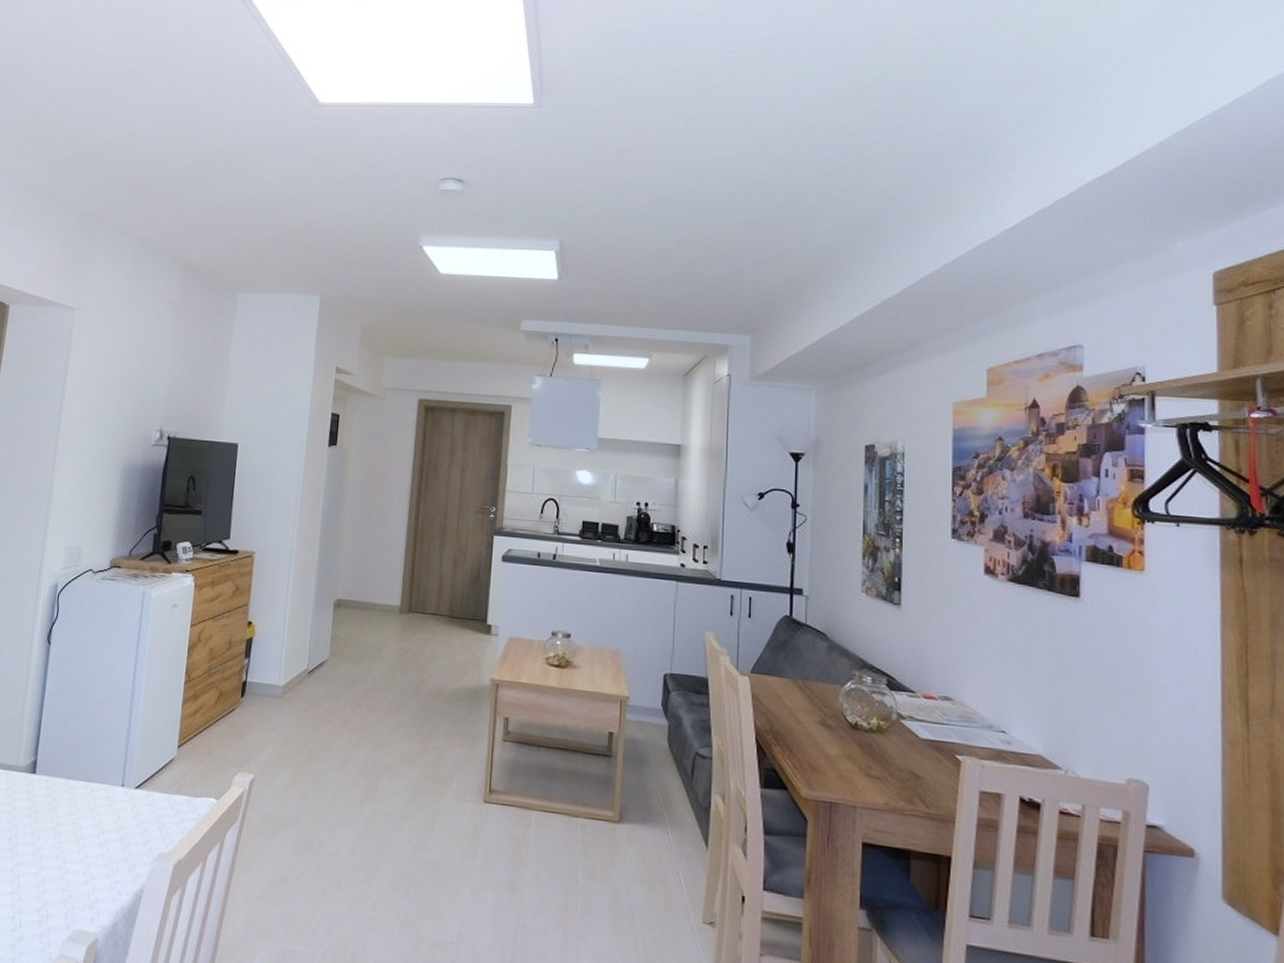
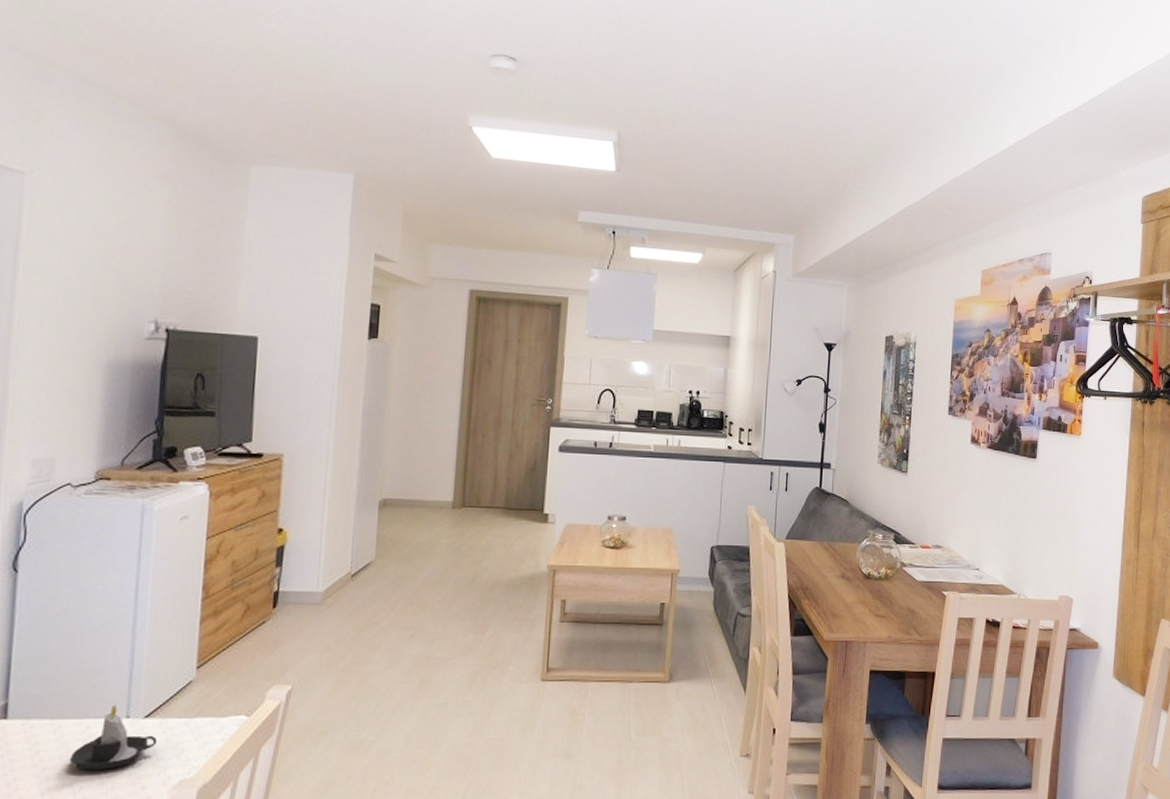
candle: none [77,772,144,833] -> present [69,704,157,770]

